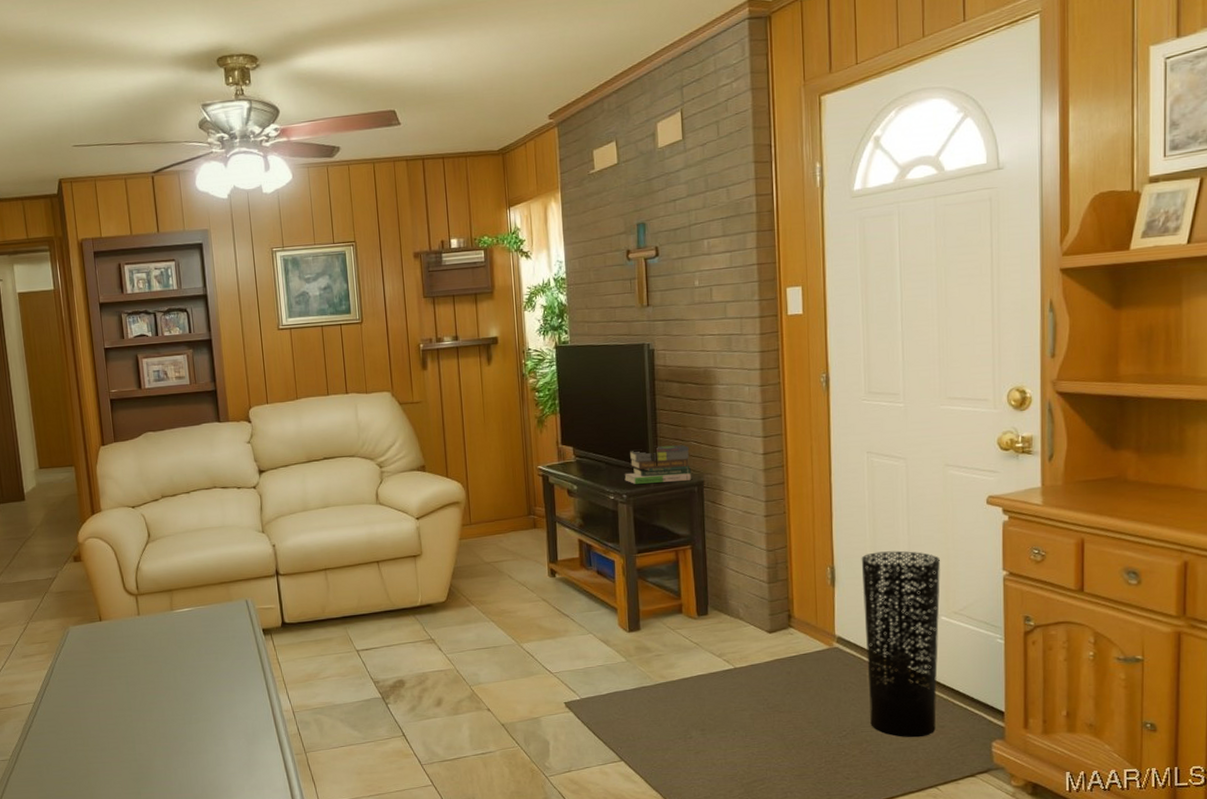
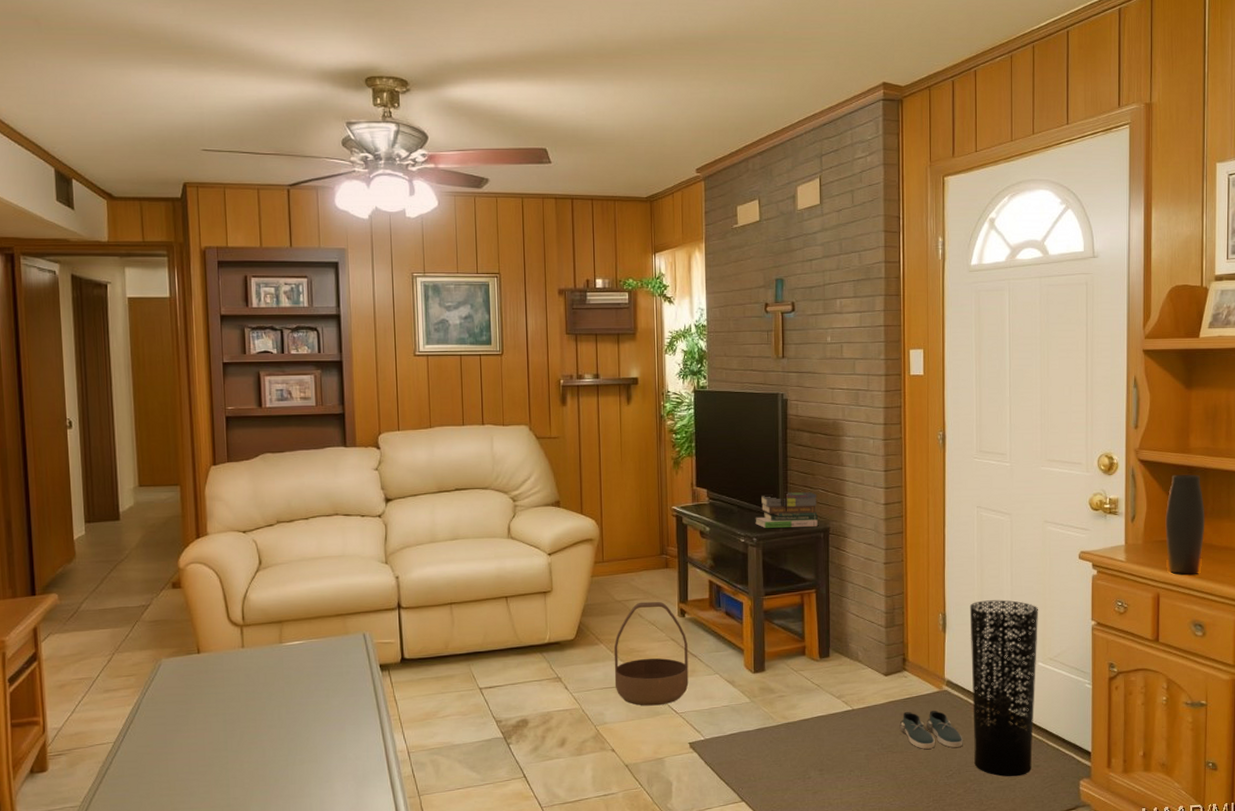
basket: none [485,562,562,666] -> present [613,601,689,706]
shoe: none [786,669,858,709] -> present [899,711,963,749]
vase: none [1090,405,1139,518] -> present [1165,474,1205,575]

